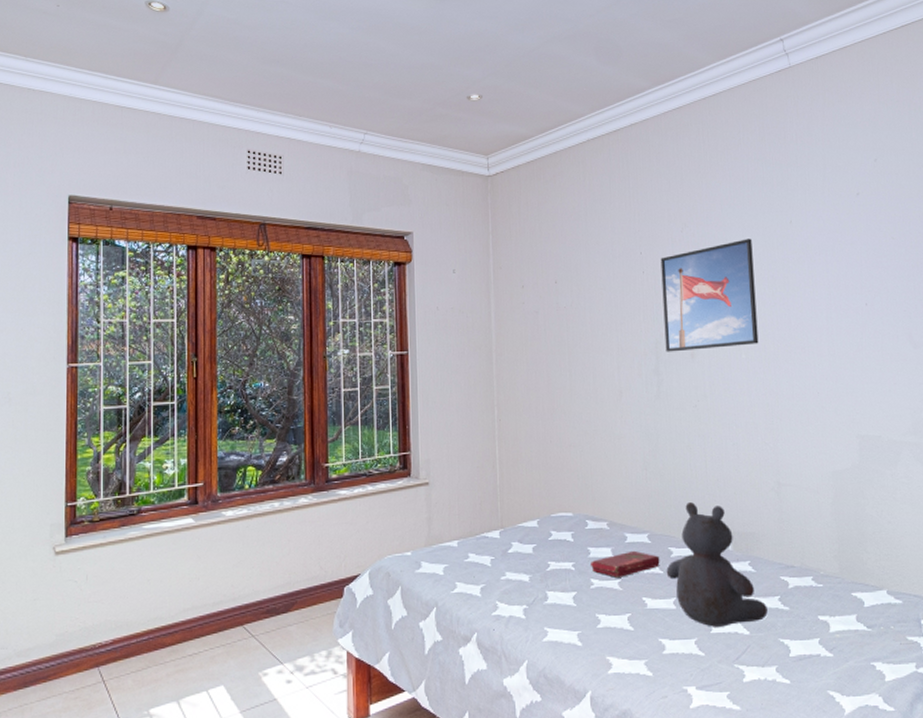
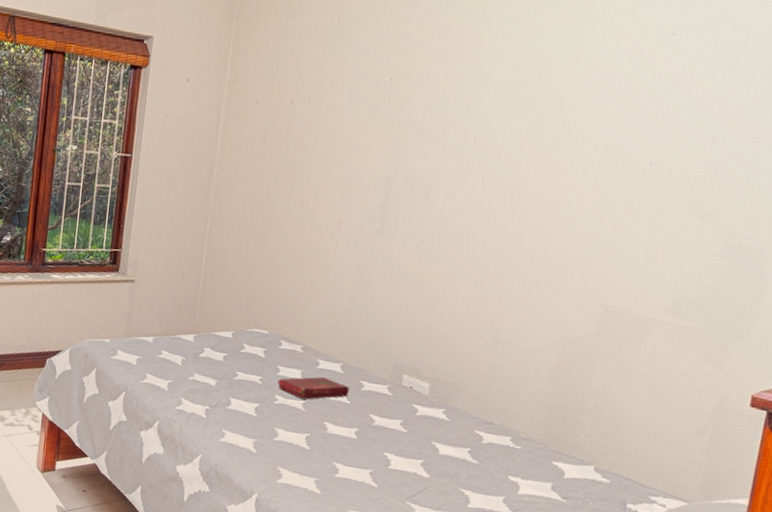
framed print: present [660,239,759,352] -> none [397,75,525,192]
teddy bear: present [666,502,768,627] -> none [353,341,454,468]

